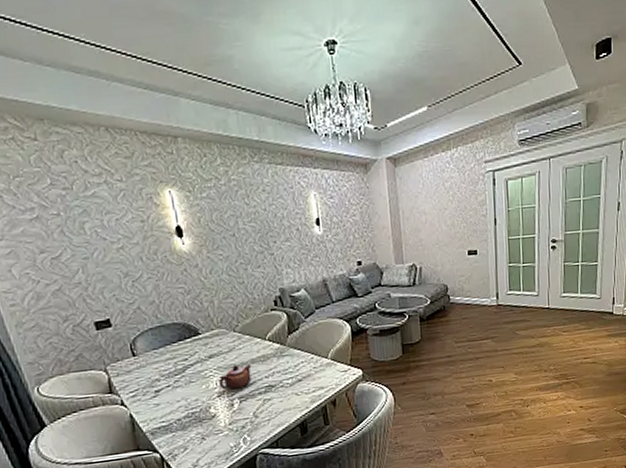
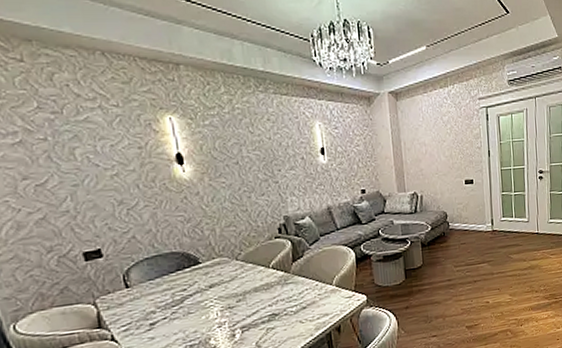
teapot: present [218,364,252,390] -> none [219,293,255,320]

